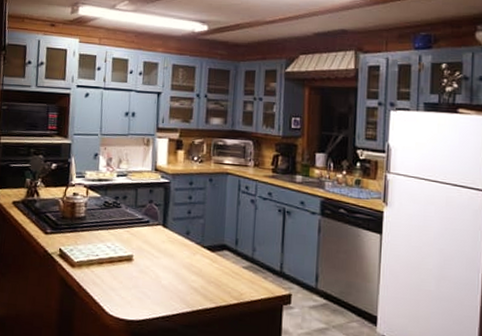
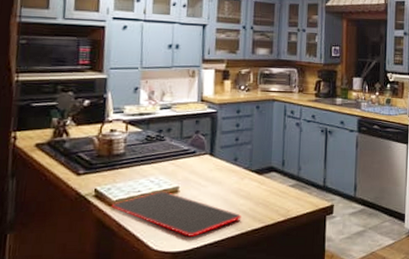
cutting board: none [73,258,193,308] -> present [111,192,242,238]

